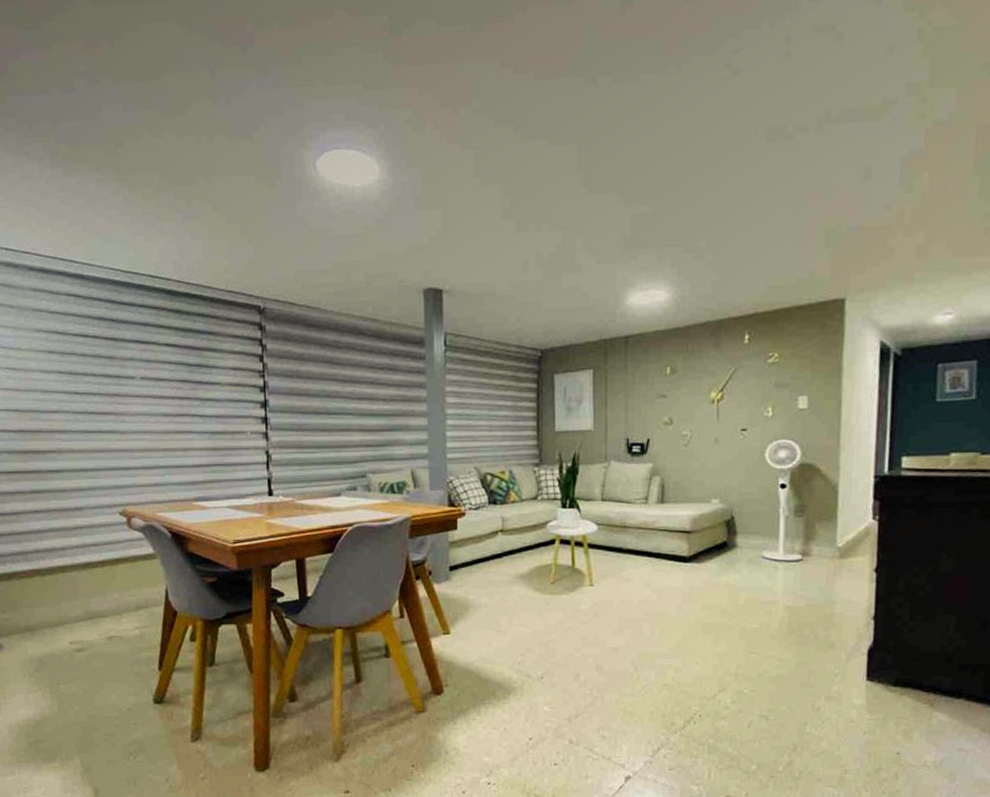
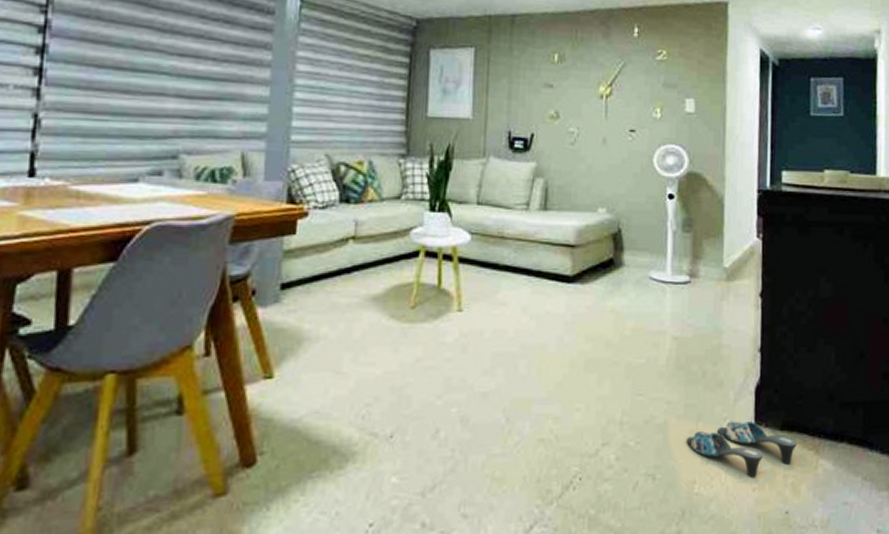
slippers: none [798,677,910,723] -> present [686,421,797,477]

